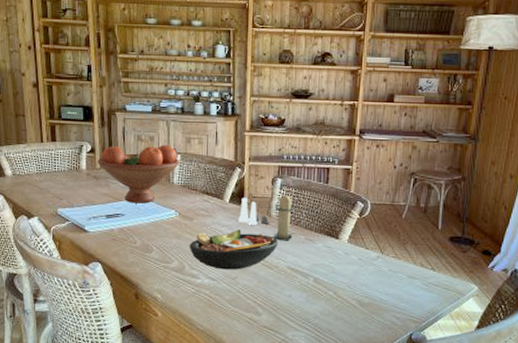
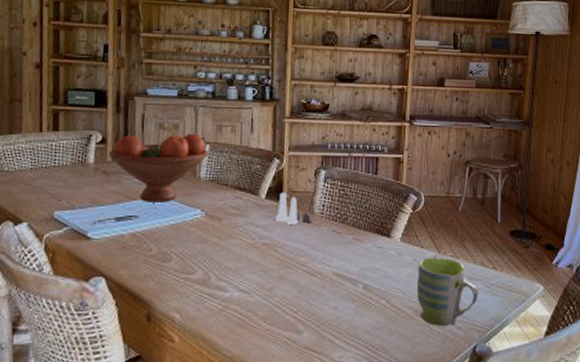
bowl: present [189,229,278,270] -> none [216,230,322,279]
candle: present [272,191,295,241] -> none [315,184,341,242]
mug: none [360,257,417,316] -> present [416,257,478,326]

